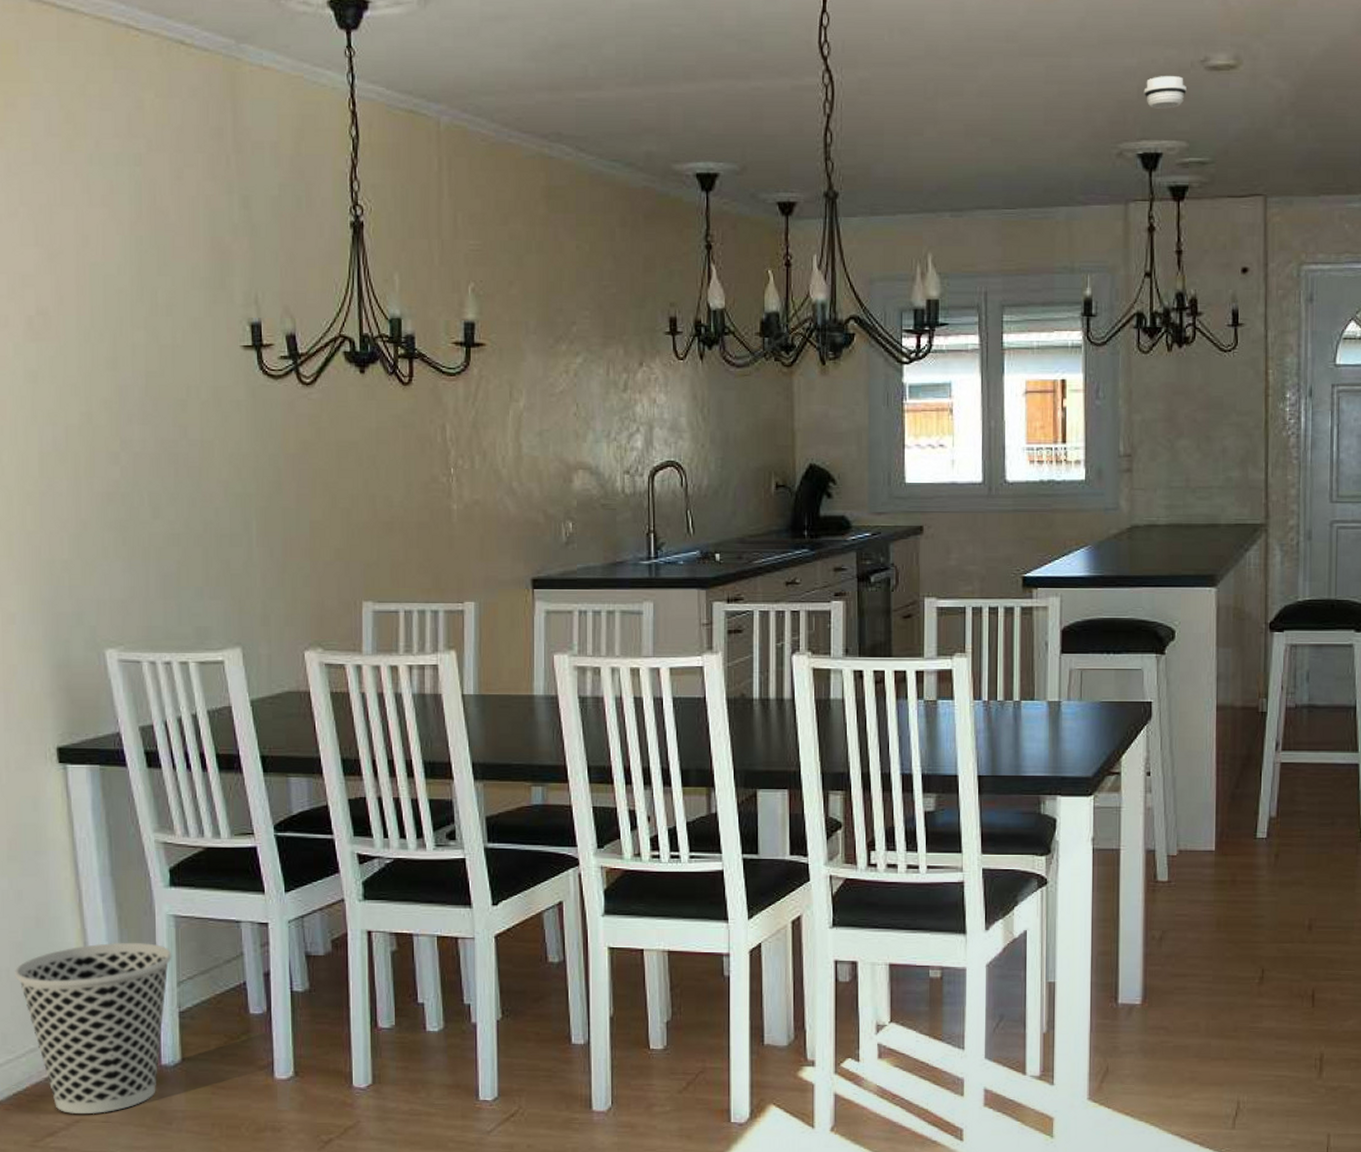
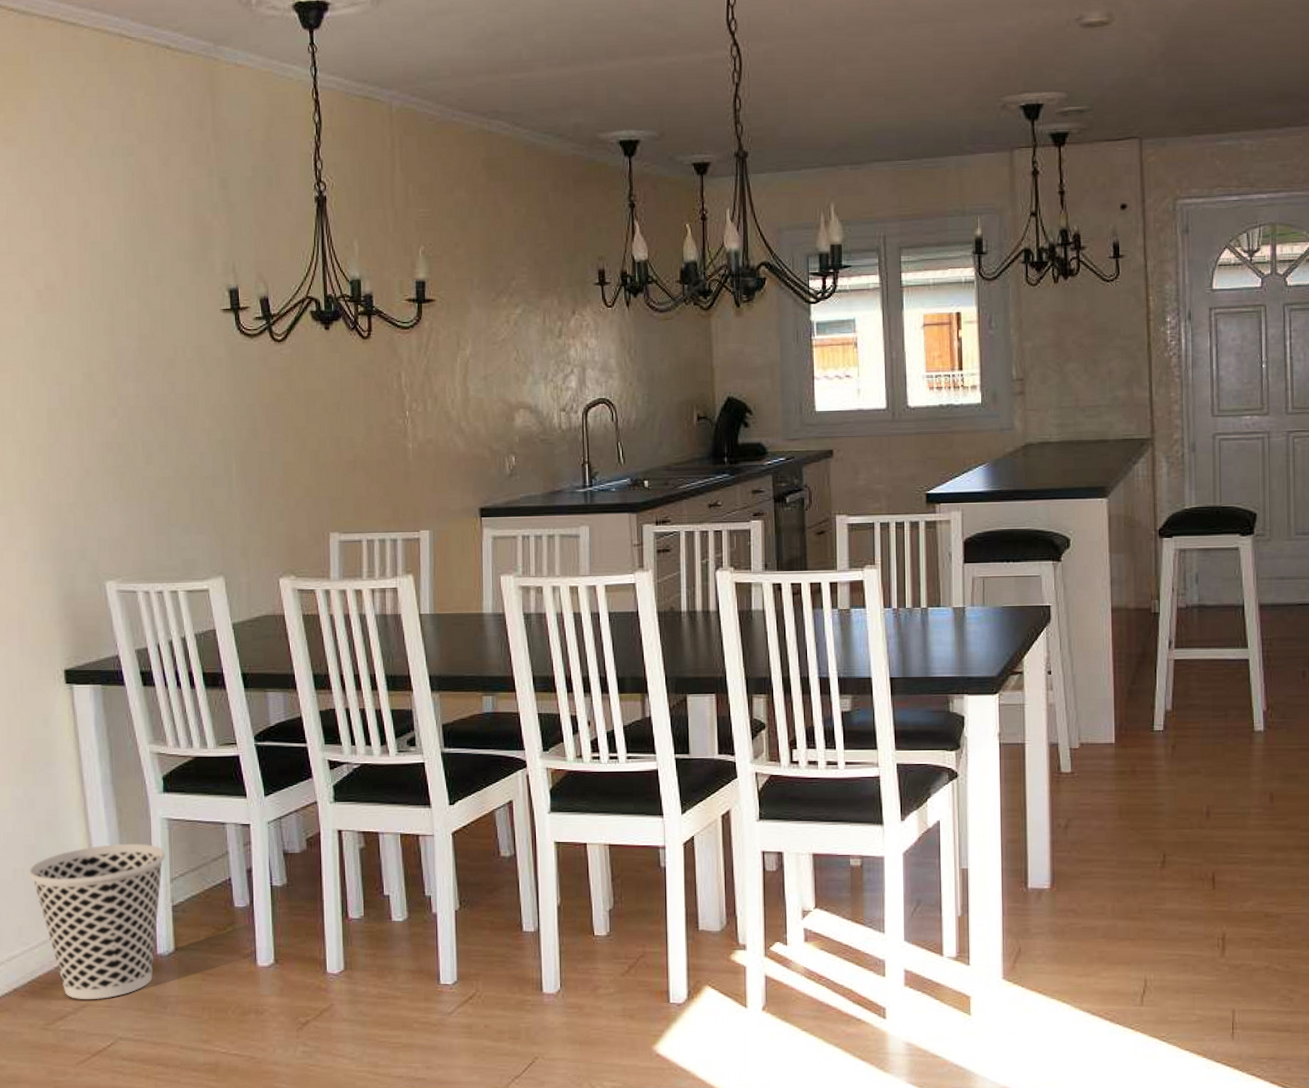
smoke detector: present [1143,76,1187,109] -> none [1024,34,1064,64]

